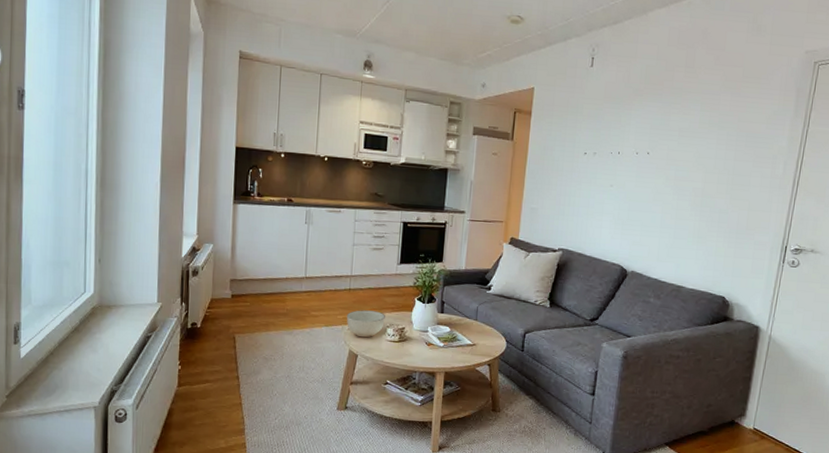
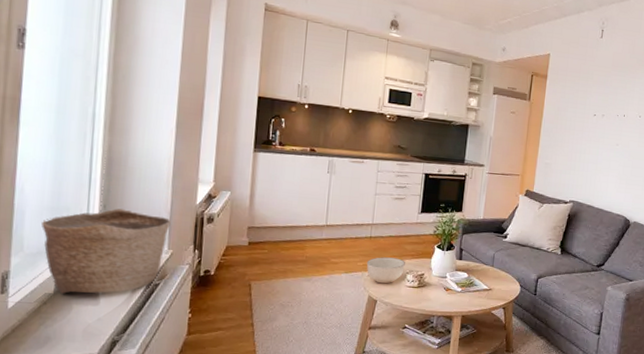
basket: none [46,262,159,345] -> present [42,208,171,294]

